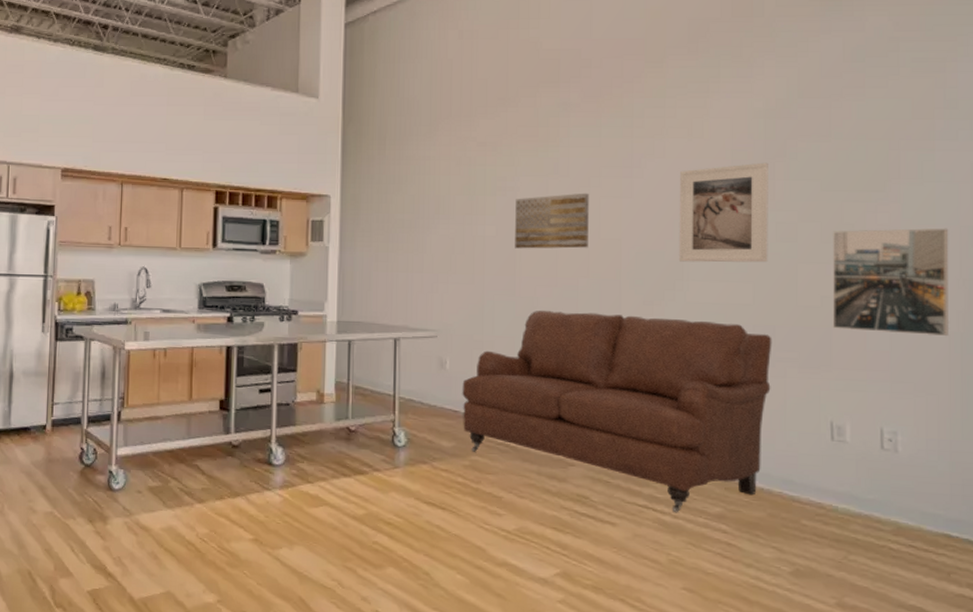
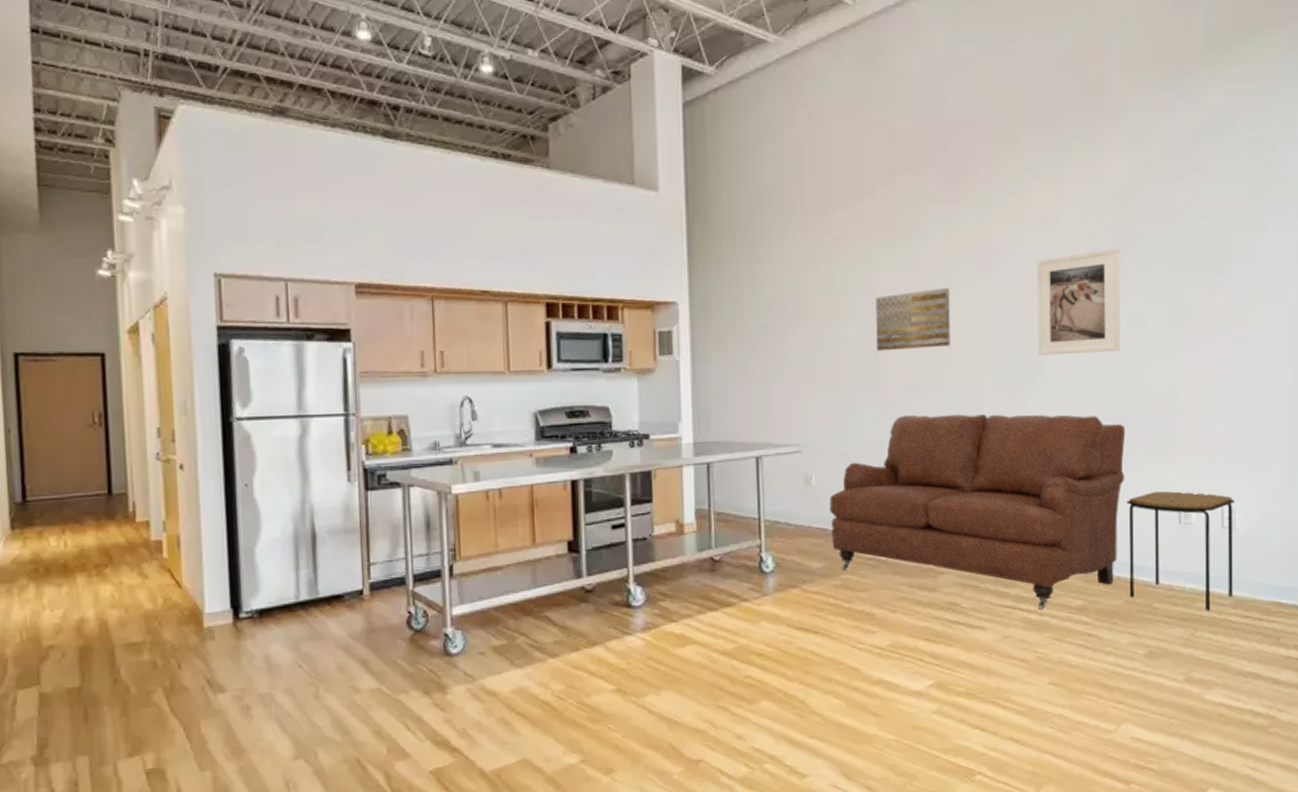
side table: none [772,405,896,535] -> present [1127,491,1234,611]
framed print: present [832,228,950,336] -> none [1178,308,1279,415]

